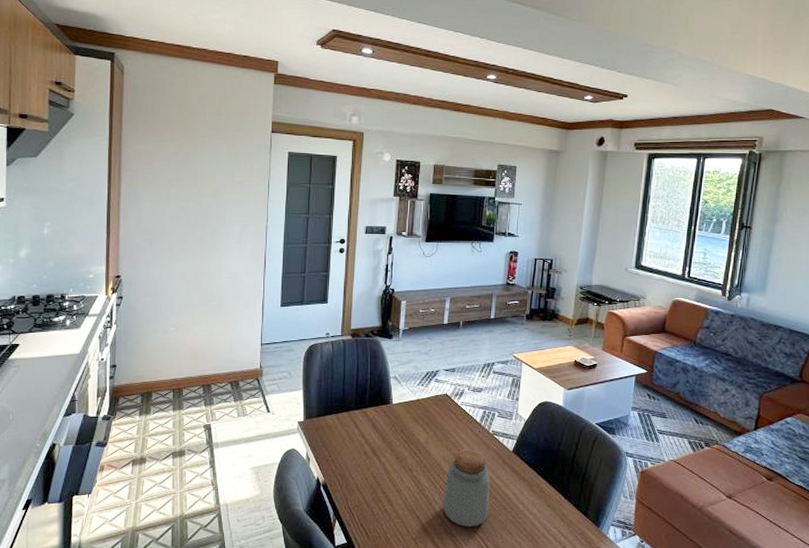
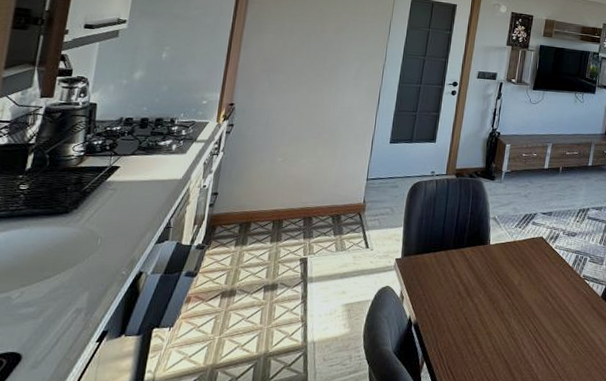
jar: present [443,448,490,527] -> none [531,292,579,373]

